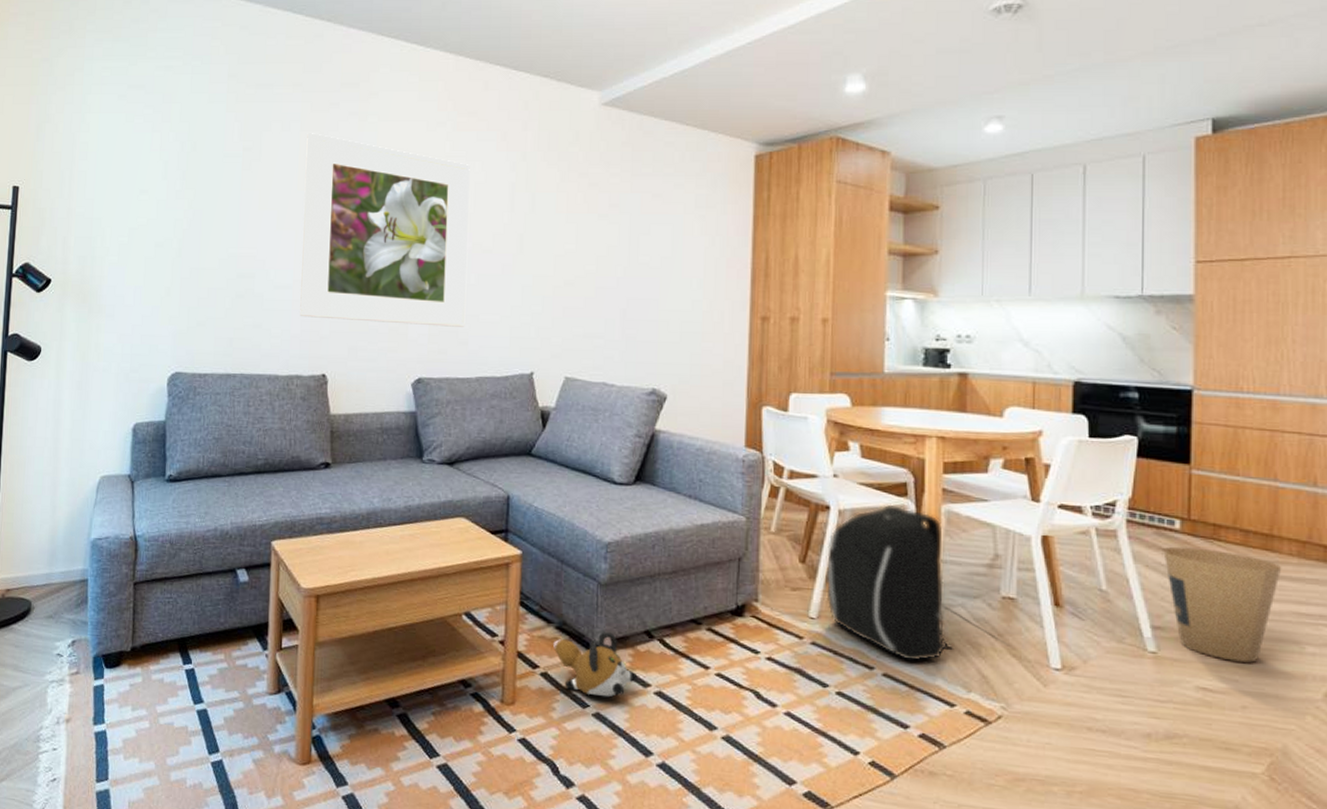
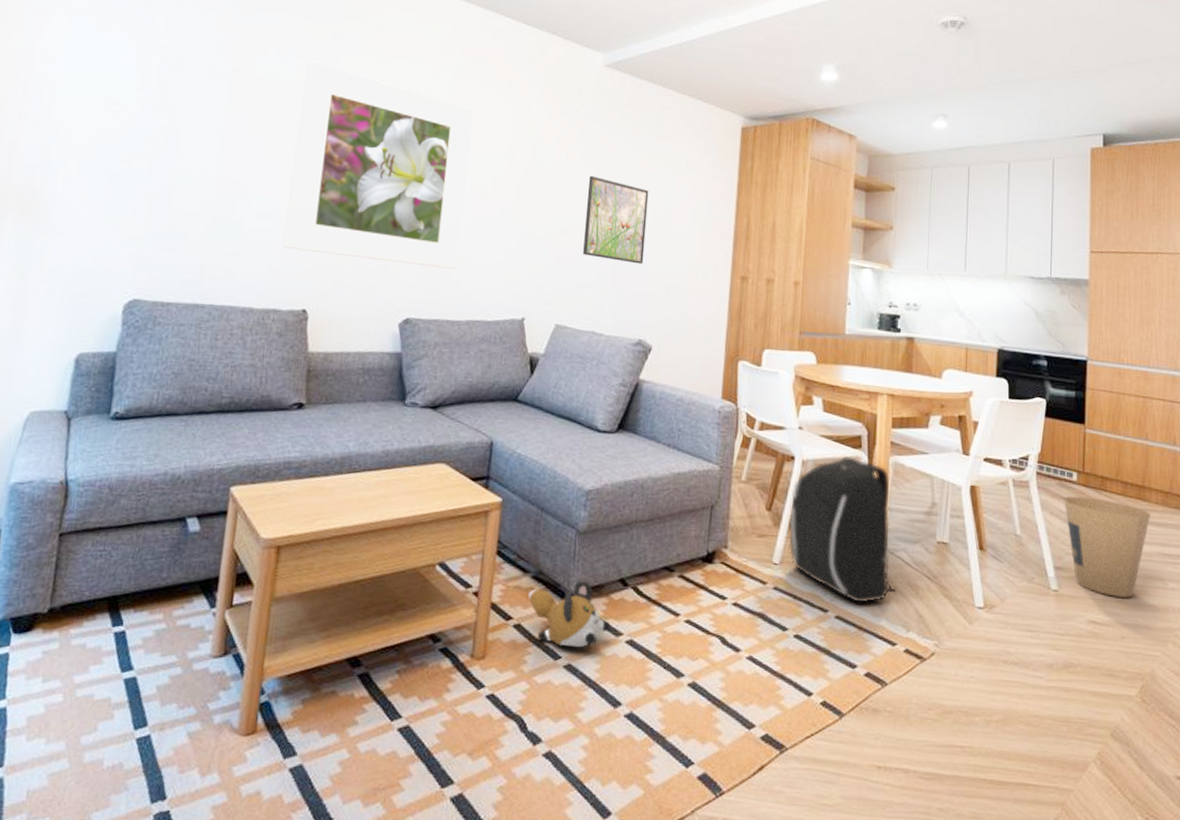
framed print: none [589,221,656,310] -> present [583,175,649,264]

